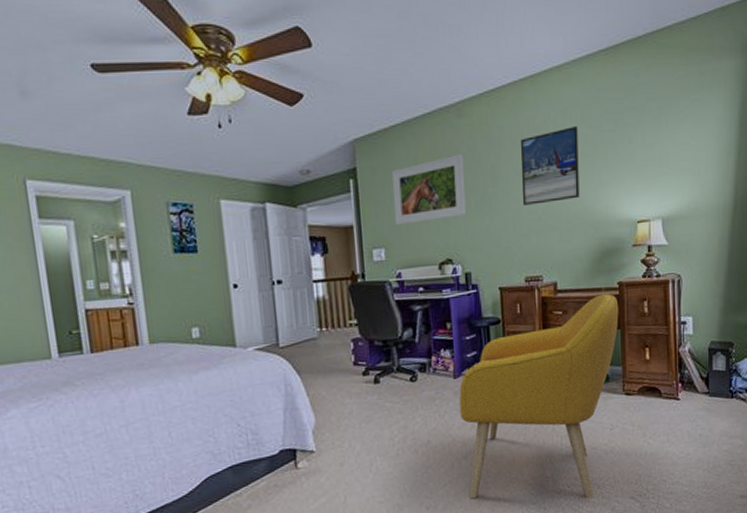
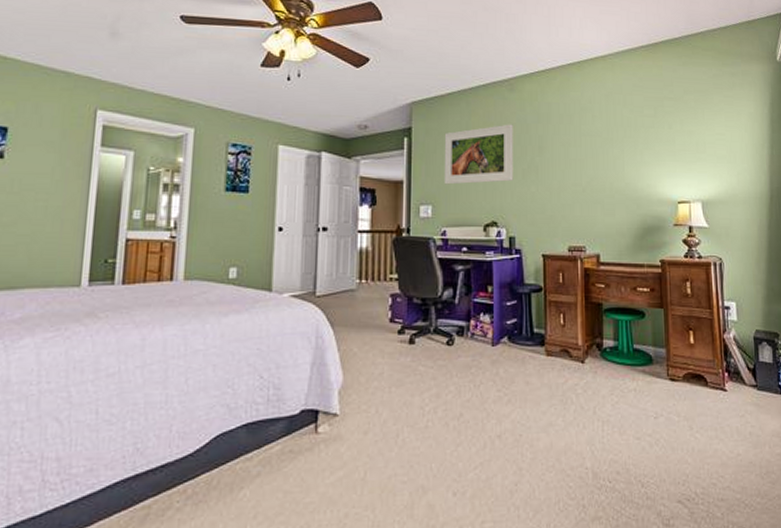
armchair: present [459,293,619,500] -> none [496,271,662,500]
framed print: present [520,126,580,205] -> none [566,109,622,177]

